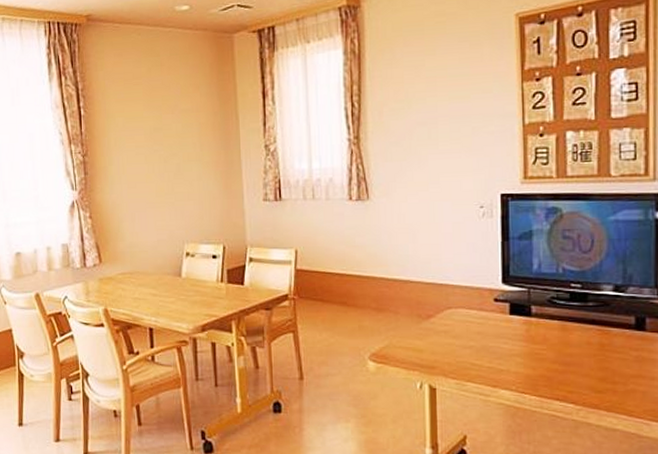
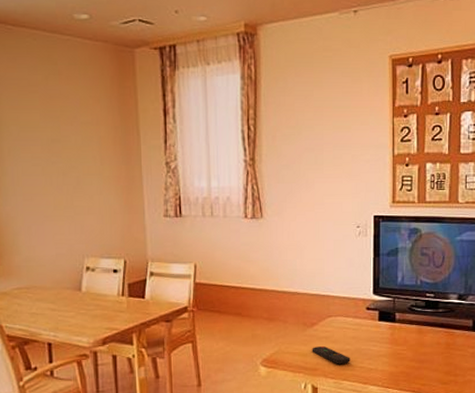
remote control: none [428,342,475,363] -> present [312,346,350,364]

